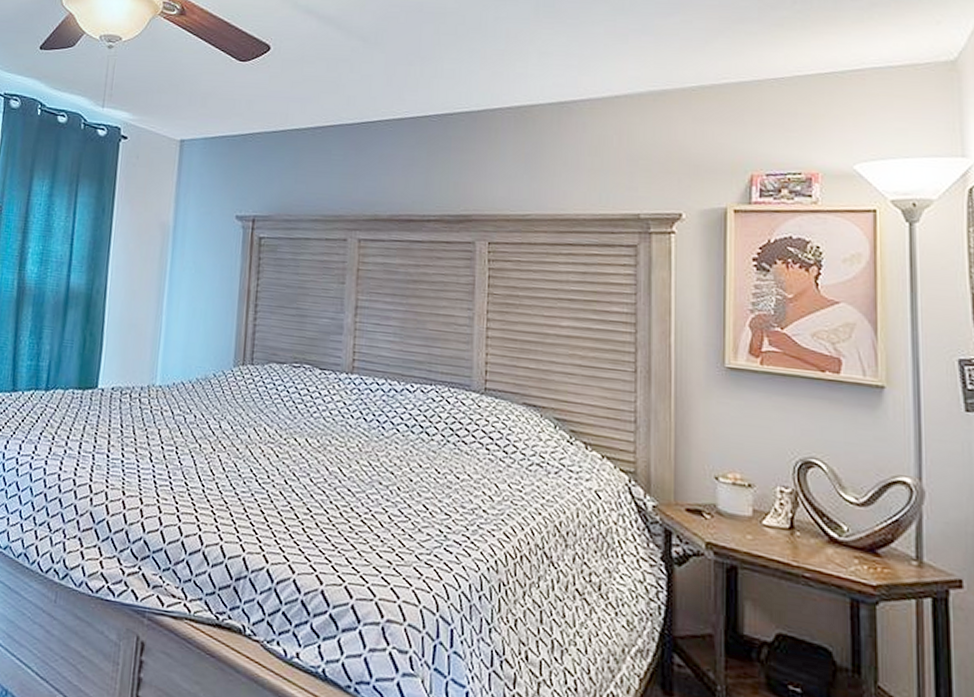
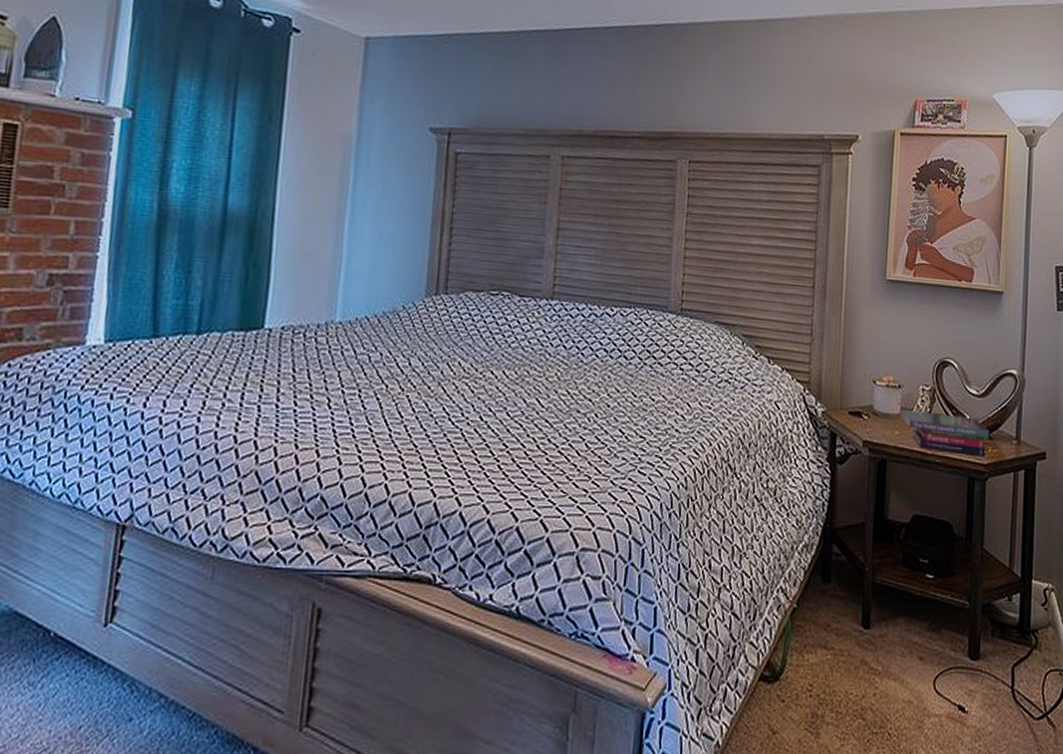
books: none [753,510,877,576] -> present [900,409,990,456]

